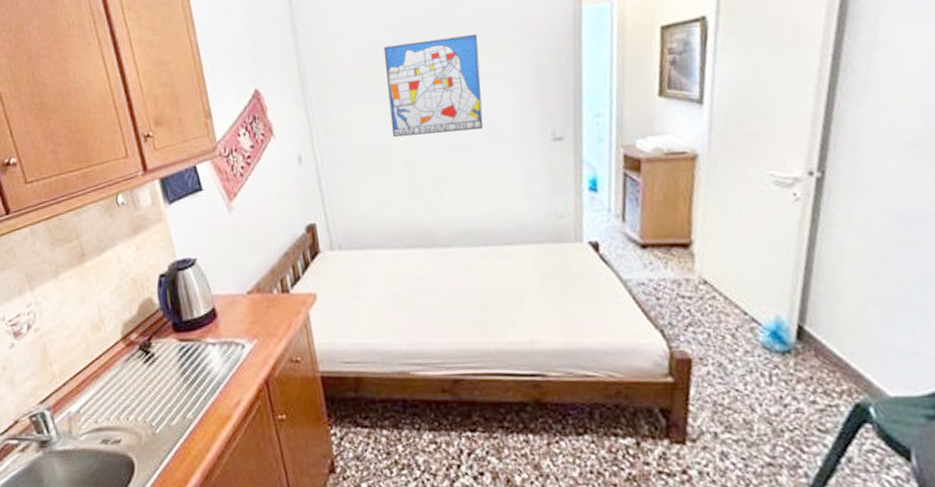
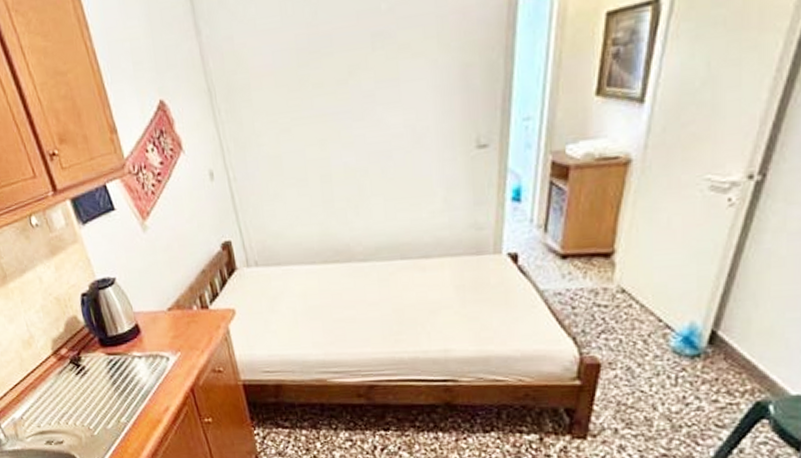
wall art: present [383,34,484,137] -> none [295,29,404,148]

